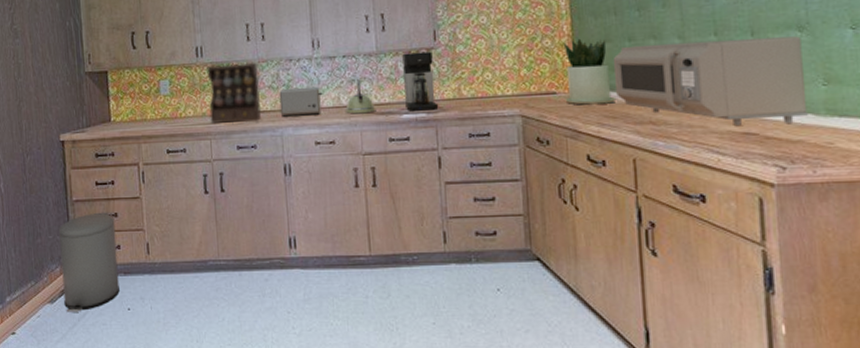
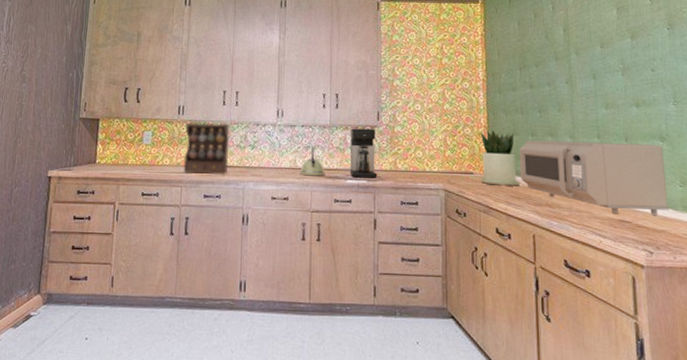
pedal bin: present [58,212,120,312] -> none [26,244,86,338]
toaster: present [279,86,323,118] -> none [244,148,282,175]

